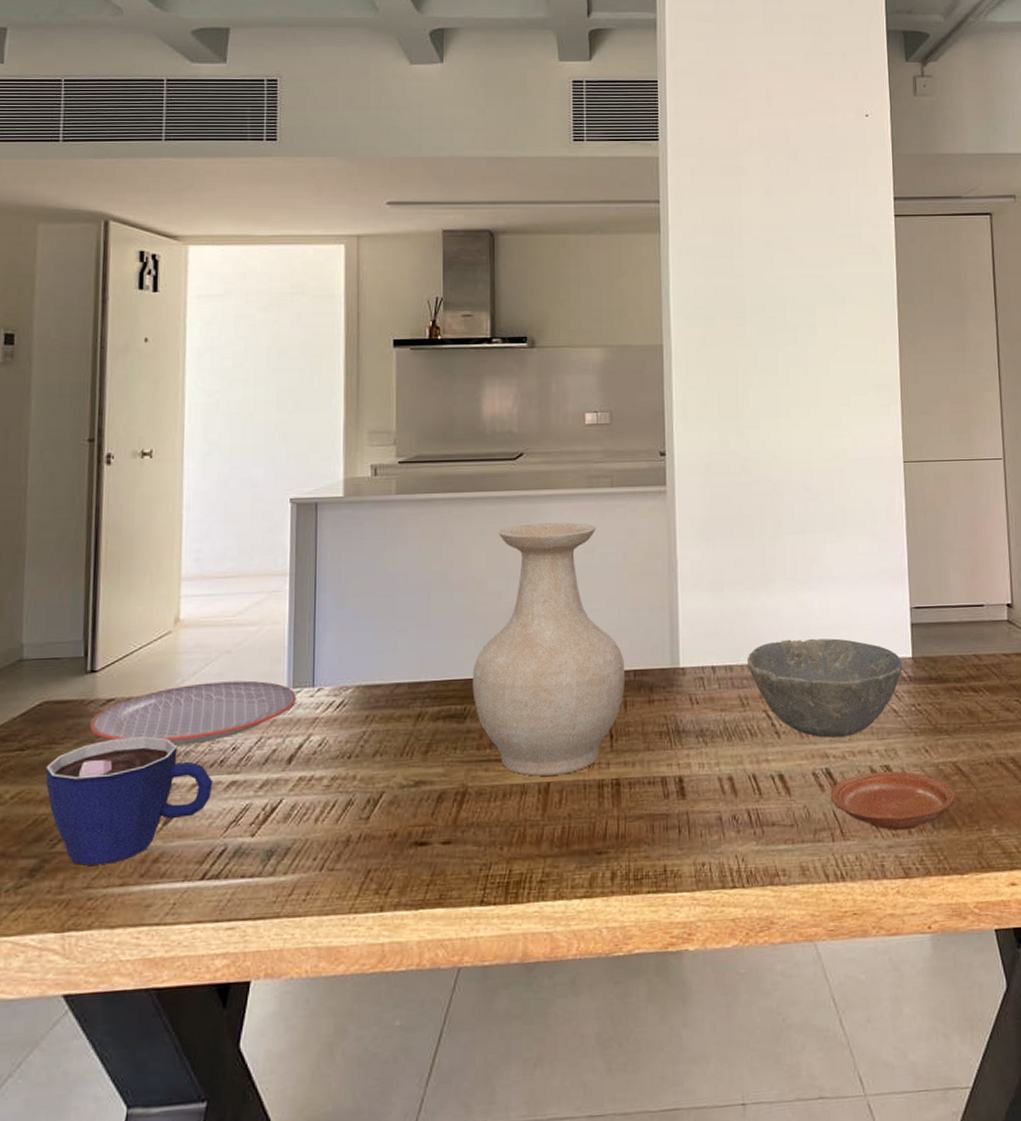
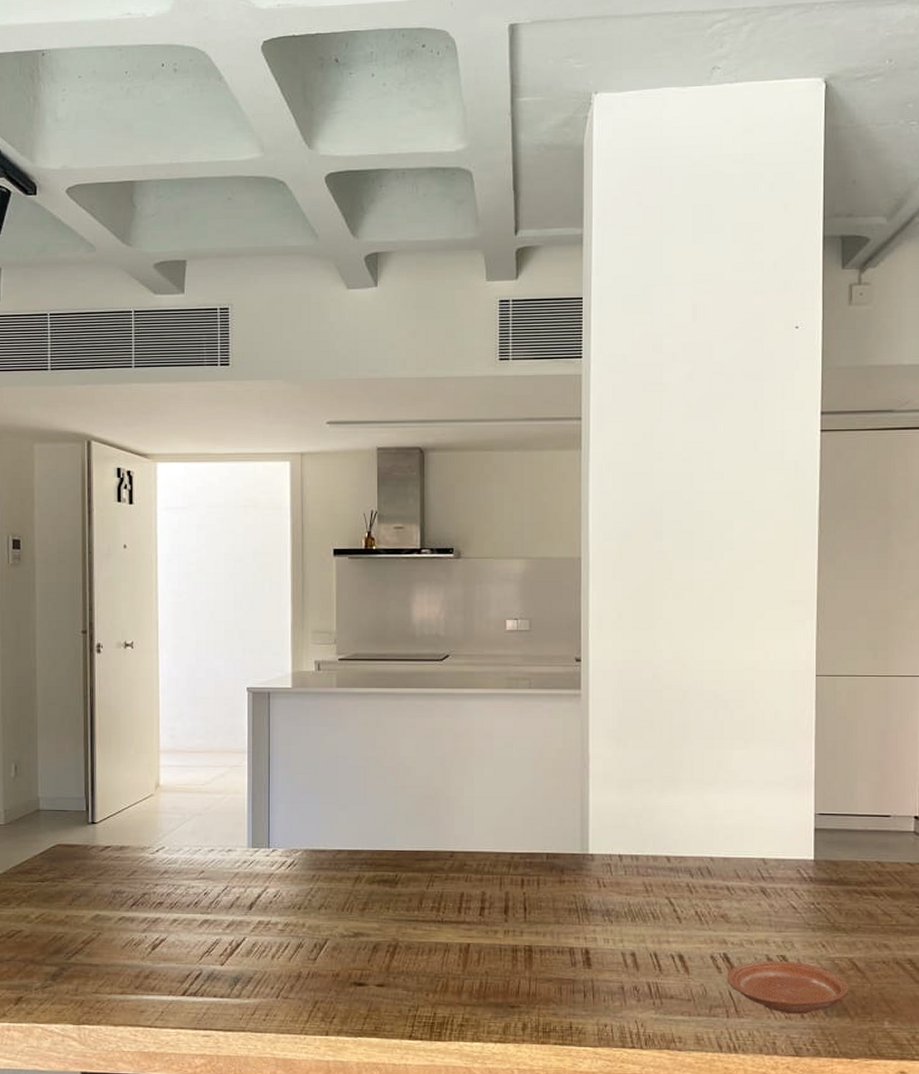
cup: present [45,736,213,866] -> none [61,878,190,976]
plate: present [89,680,297,745] -> none [92,838,255,887]
vase: present [472,522,626,776] -> none [403,718,539,938]
bowl: present [747,638,903,738] -> none [653,835,805,927]

